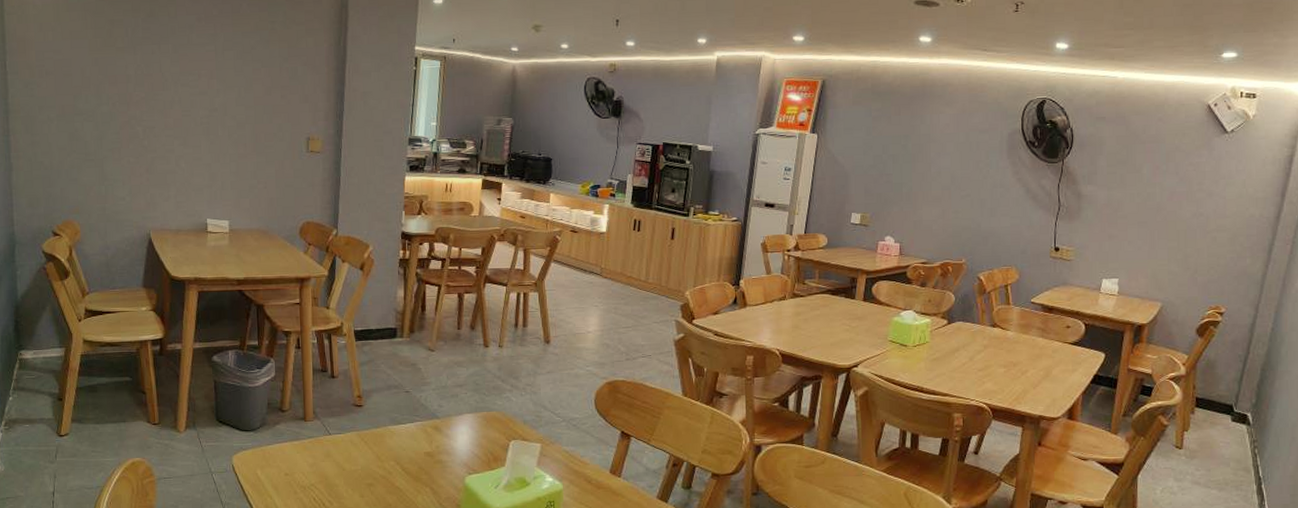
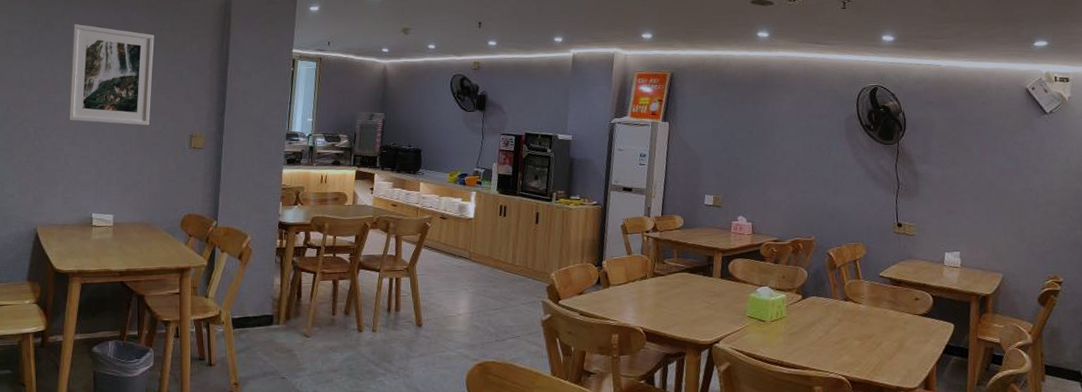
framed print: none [177,13,267,127] -> present [68,23,154,126]

